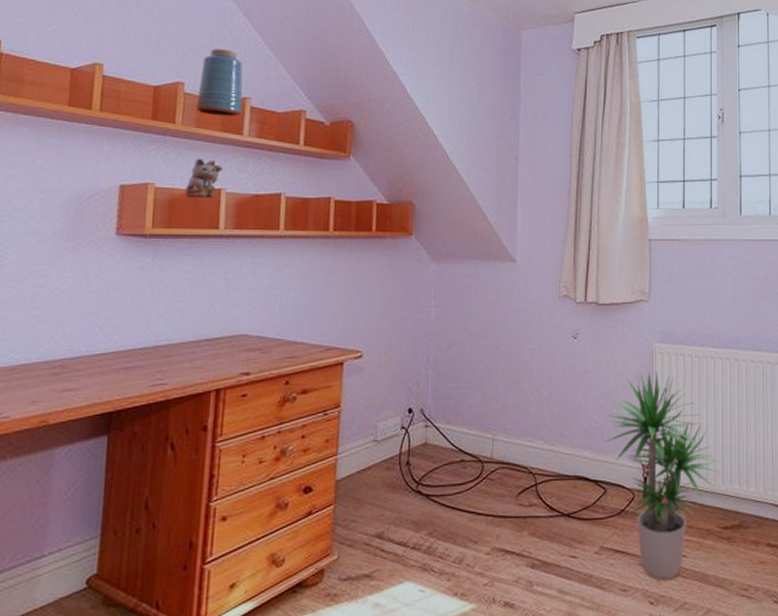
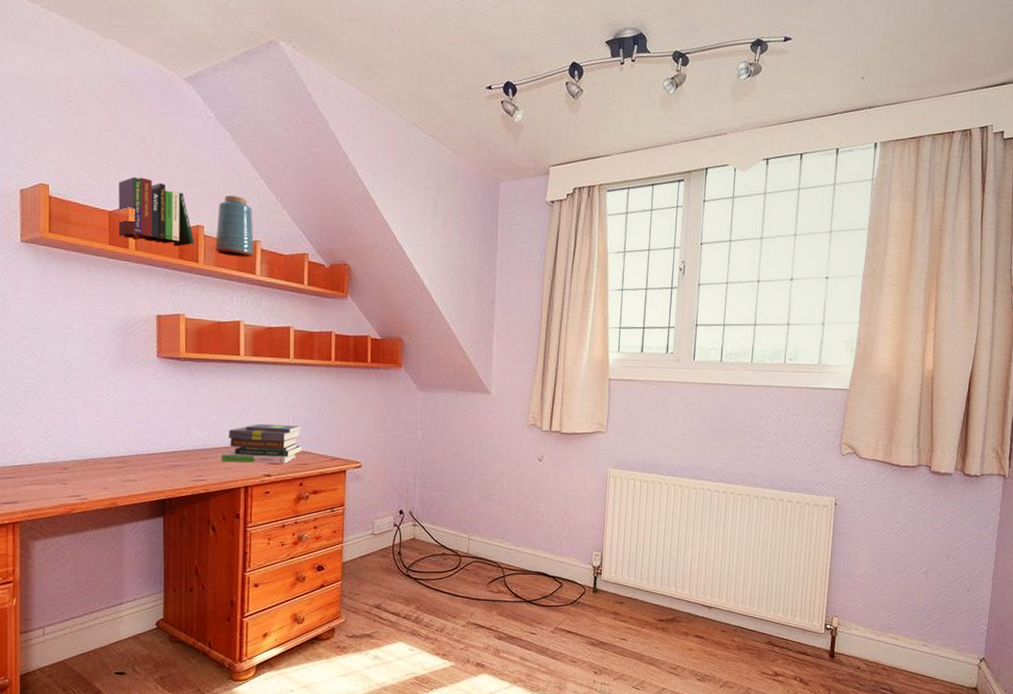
books: none [80,30,173,107] -> present [118,176,195,247]
decorative figurine: present [184,158,223,199] -> none [210,294,241,329]
books: none [187,310,290,360] -> present [221,424,302,464]
potted plant: present [603,371,722,582] -> none [561,492,661,658]

